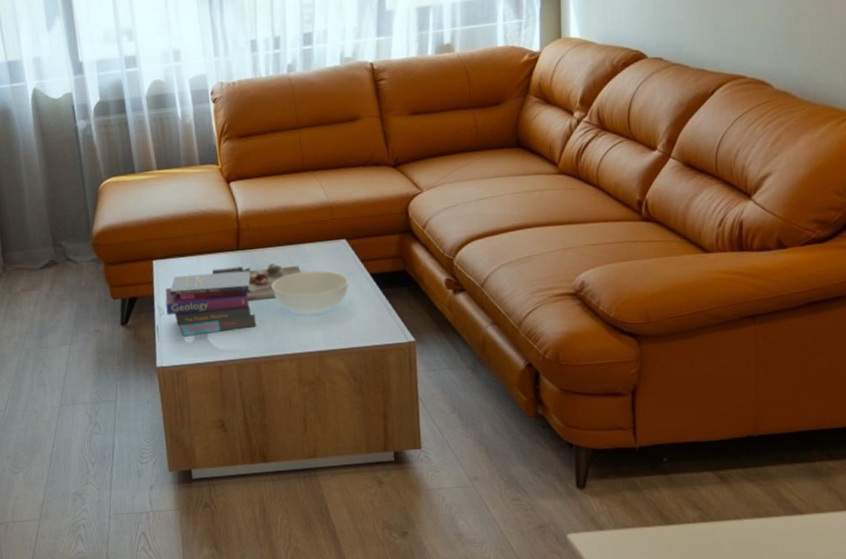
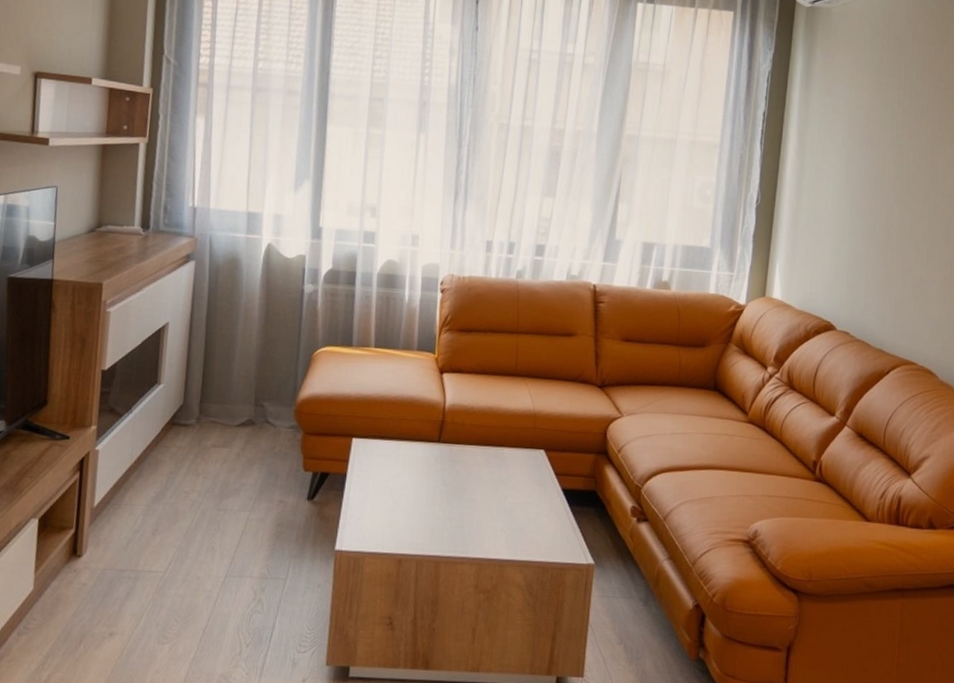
books: present [165,271,257,337] -> none [356,458,447,524]
decorative tray: present [211,263,301,302] -> none [408,457,496,498]
bowl: present [271,270,349,316] -> none [464,475,541,523]

